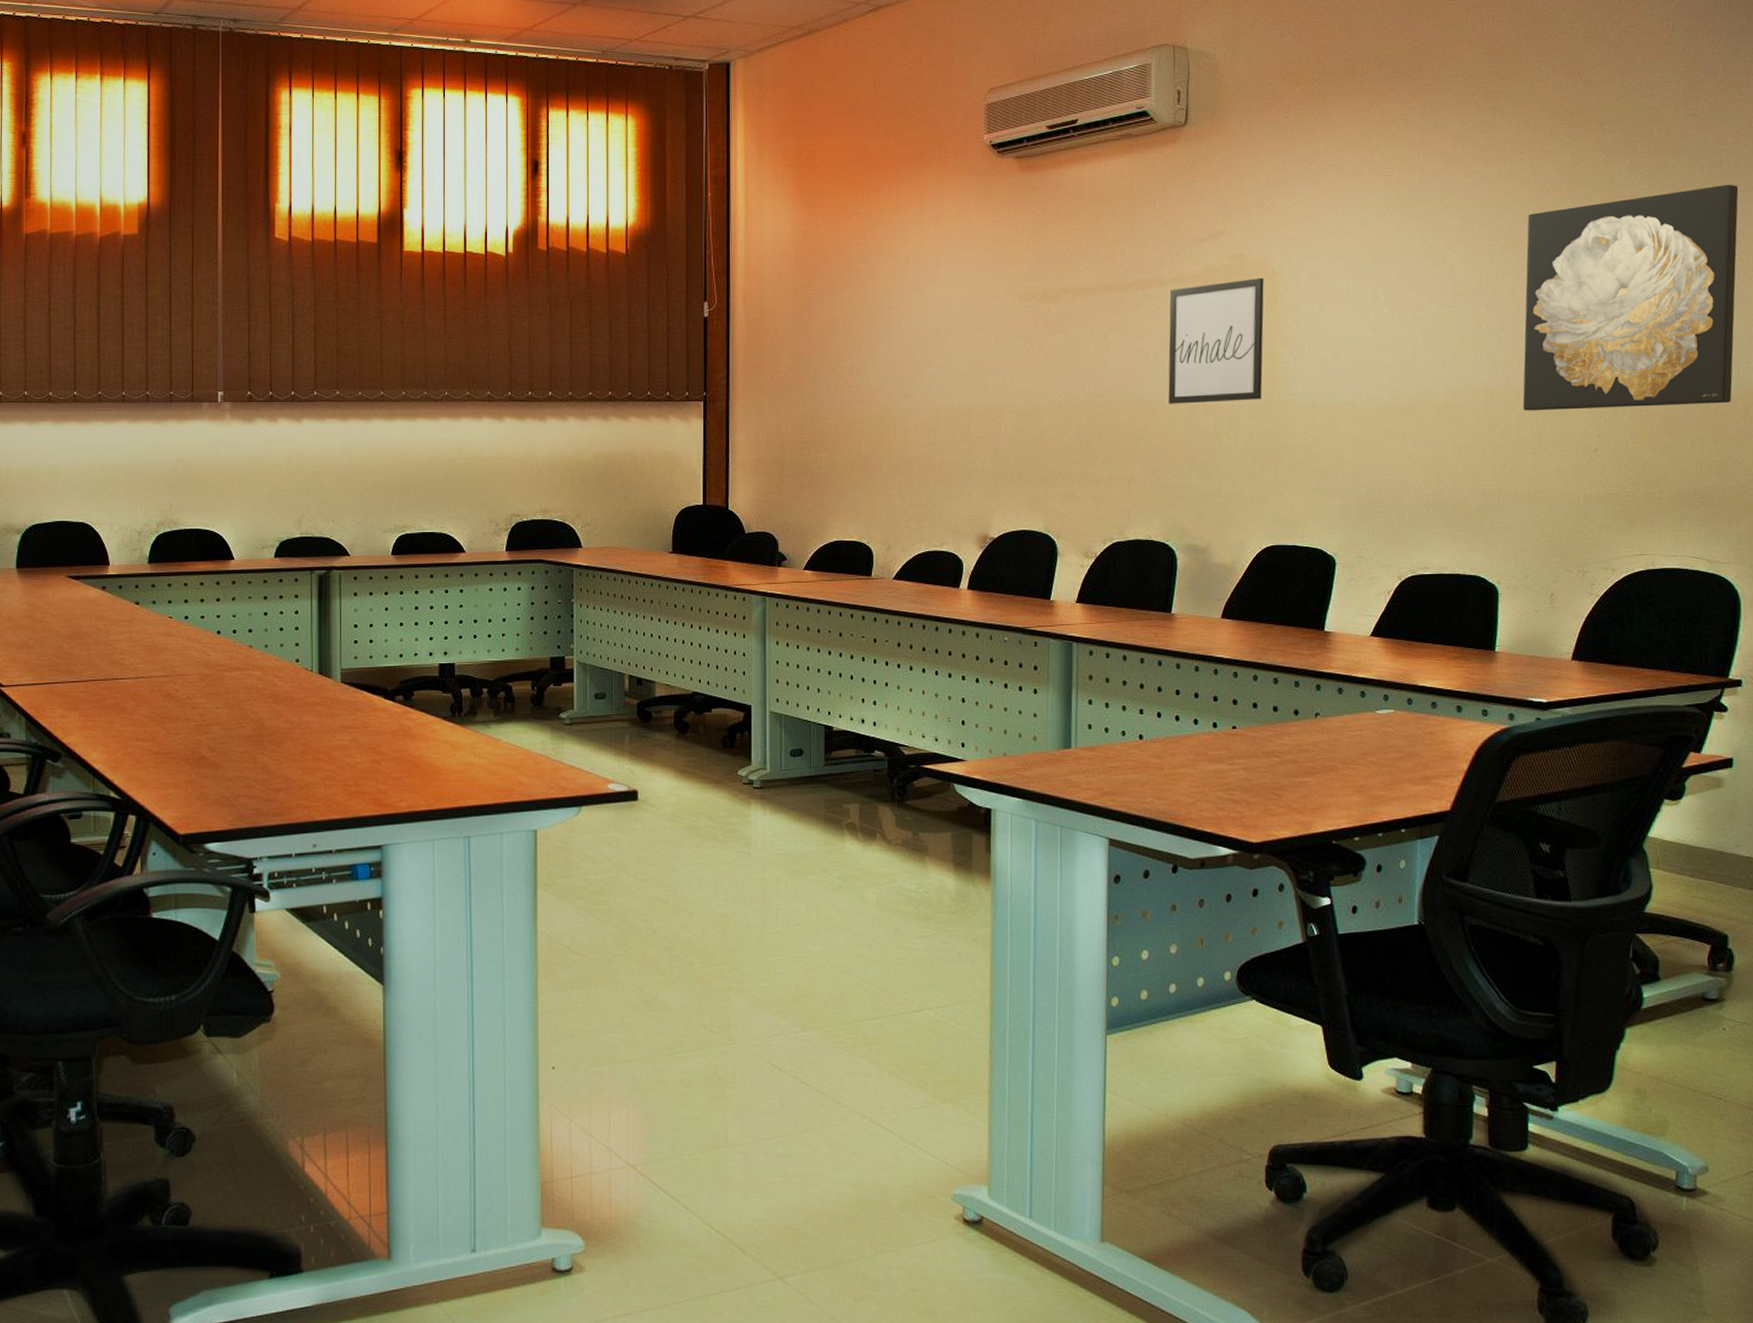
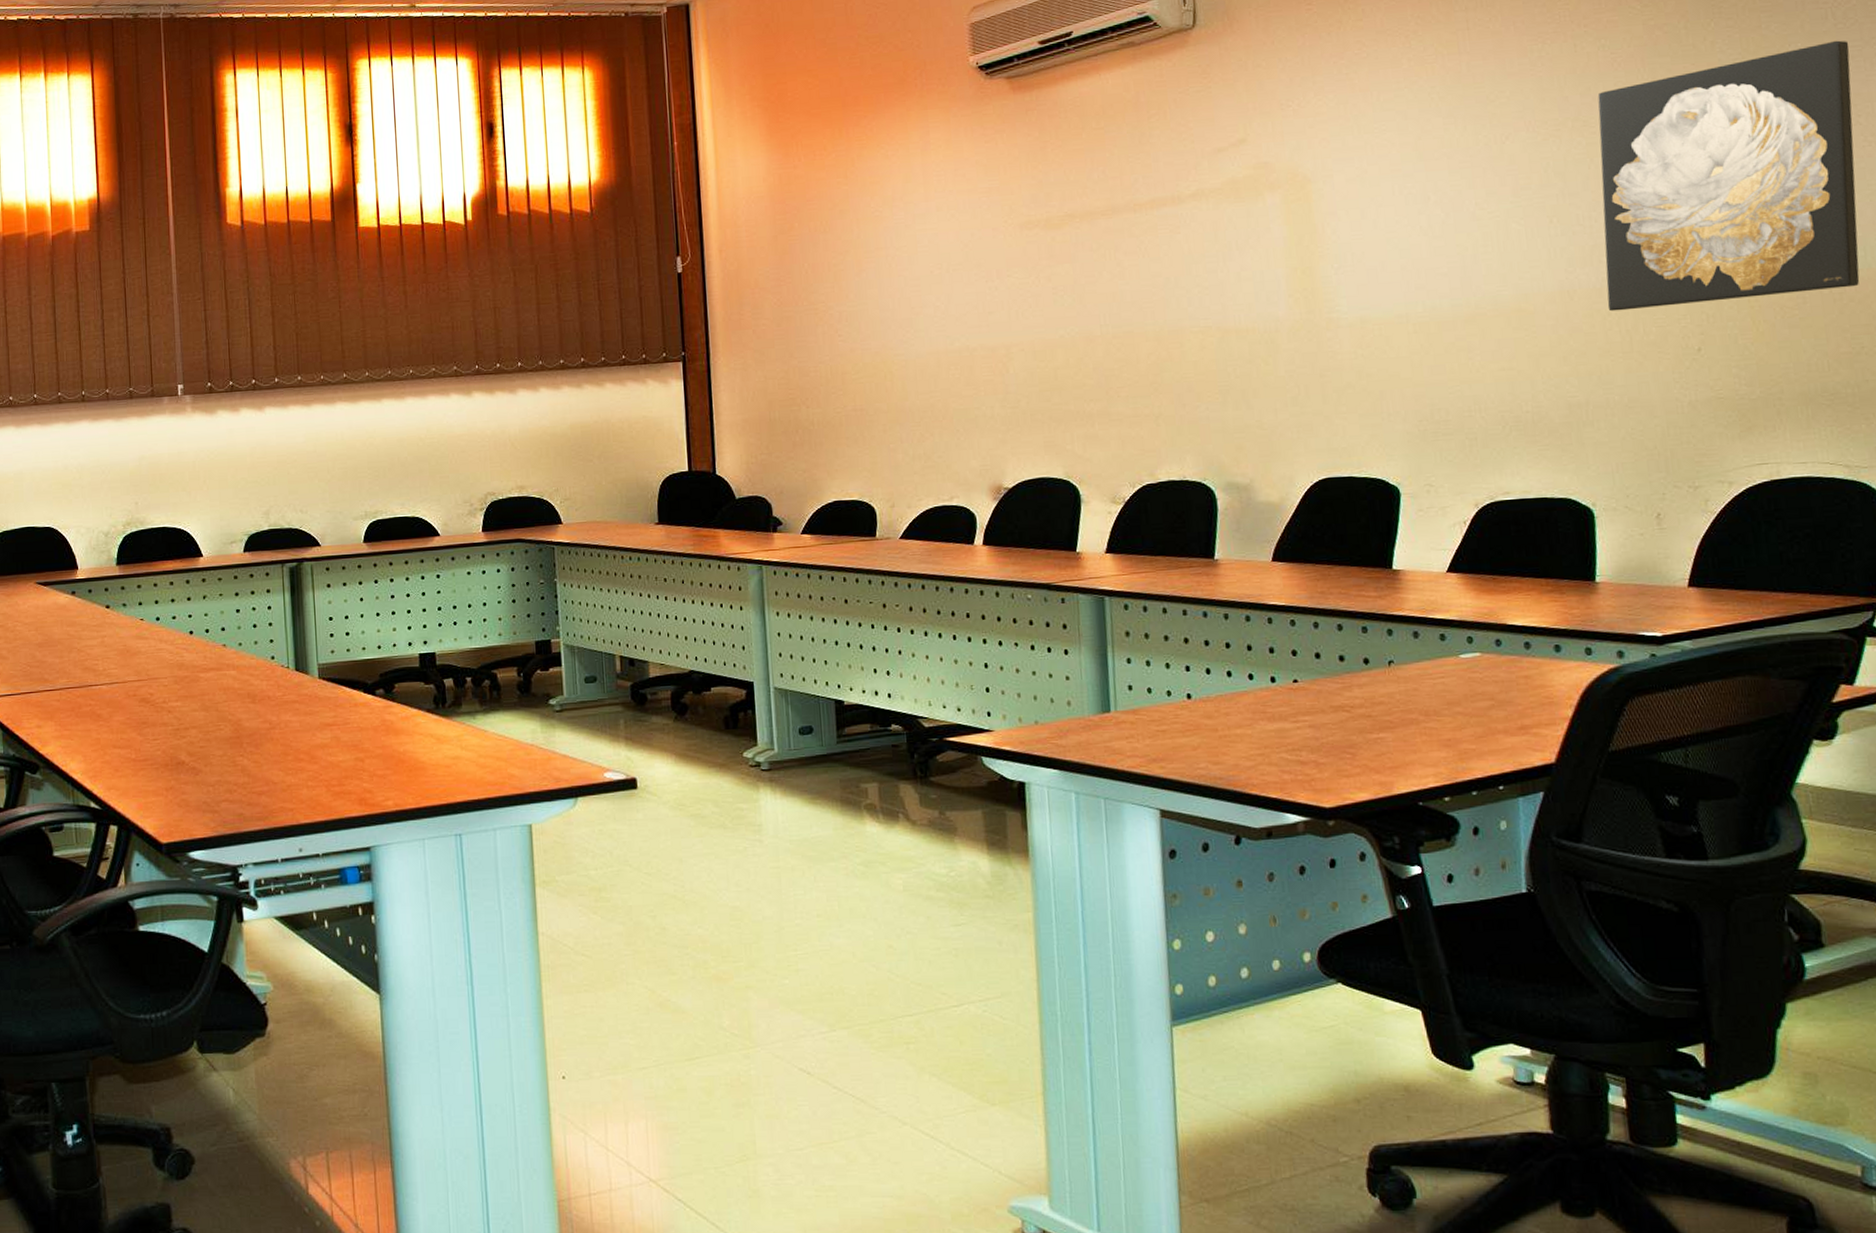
wall art: present [1168,277,1264,404] -> none [1188,185,1302,331]

